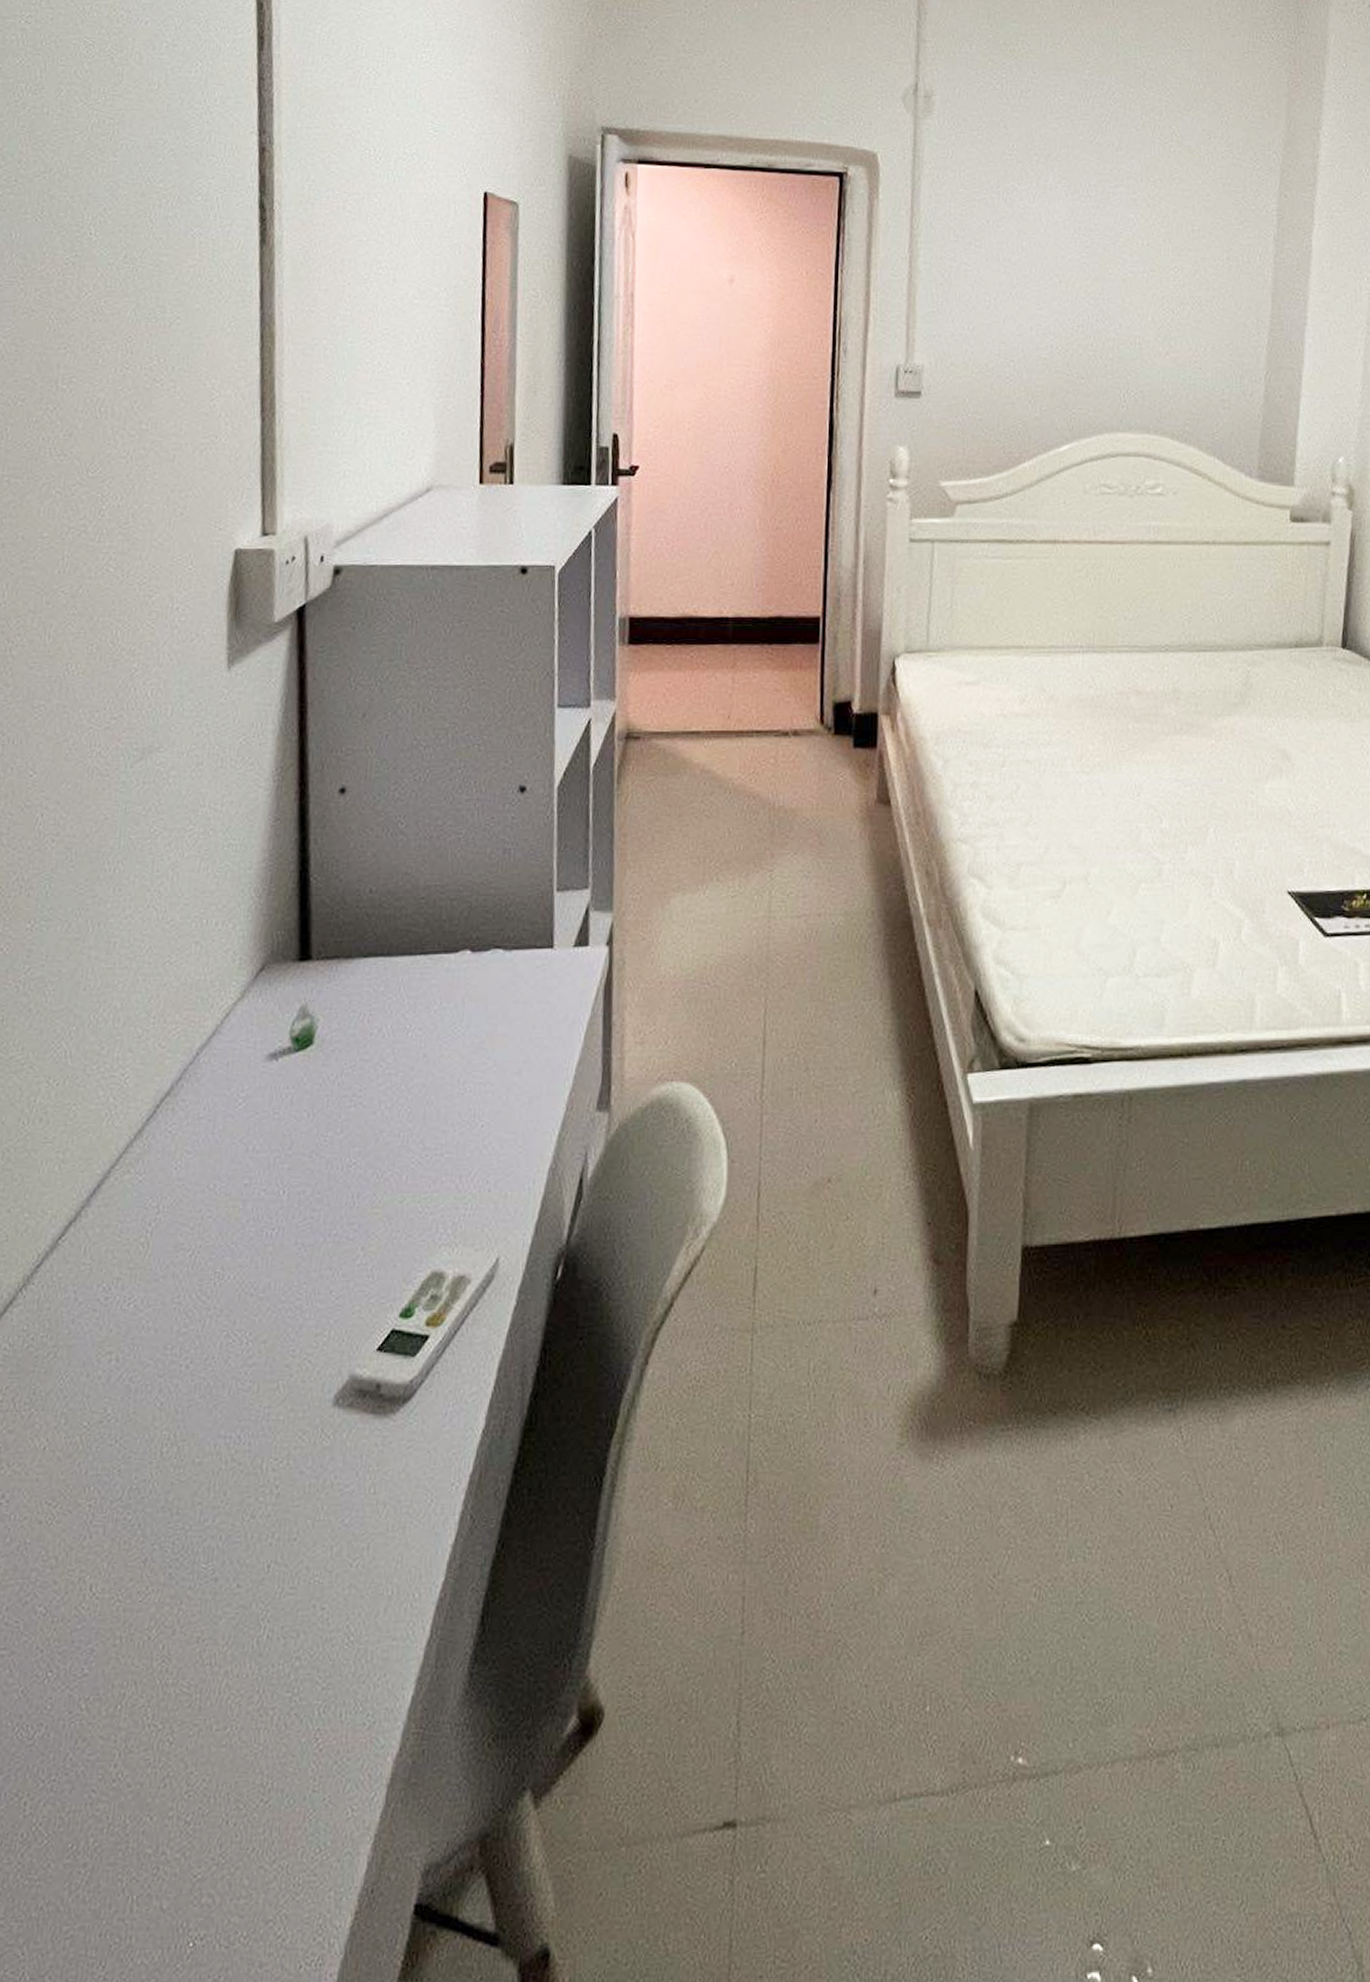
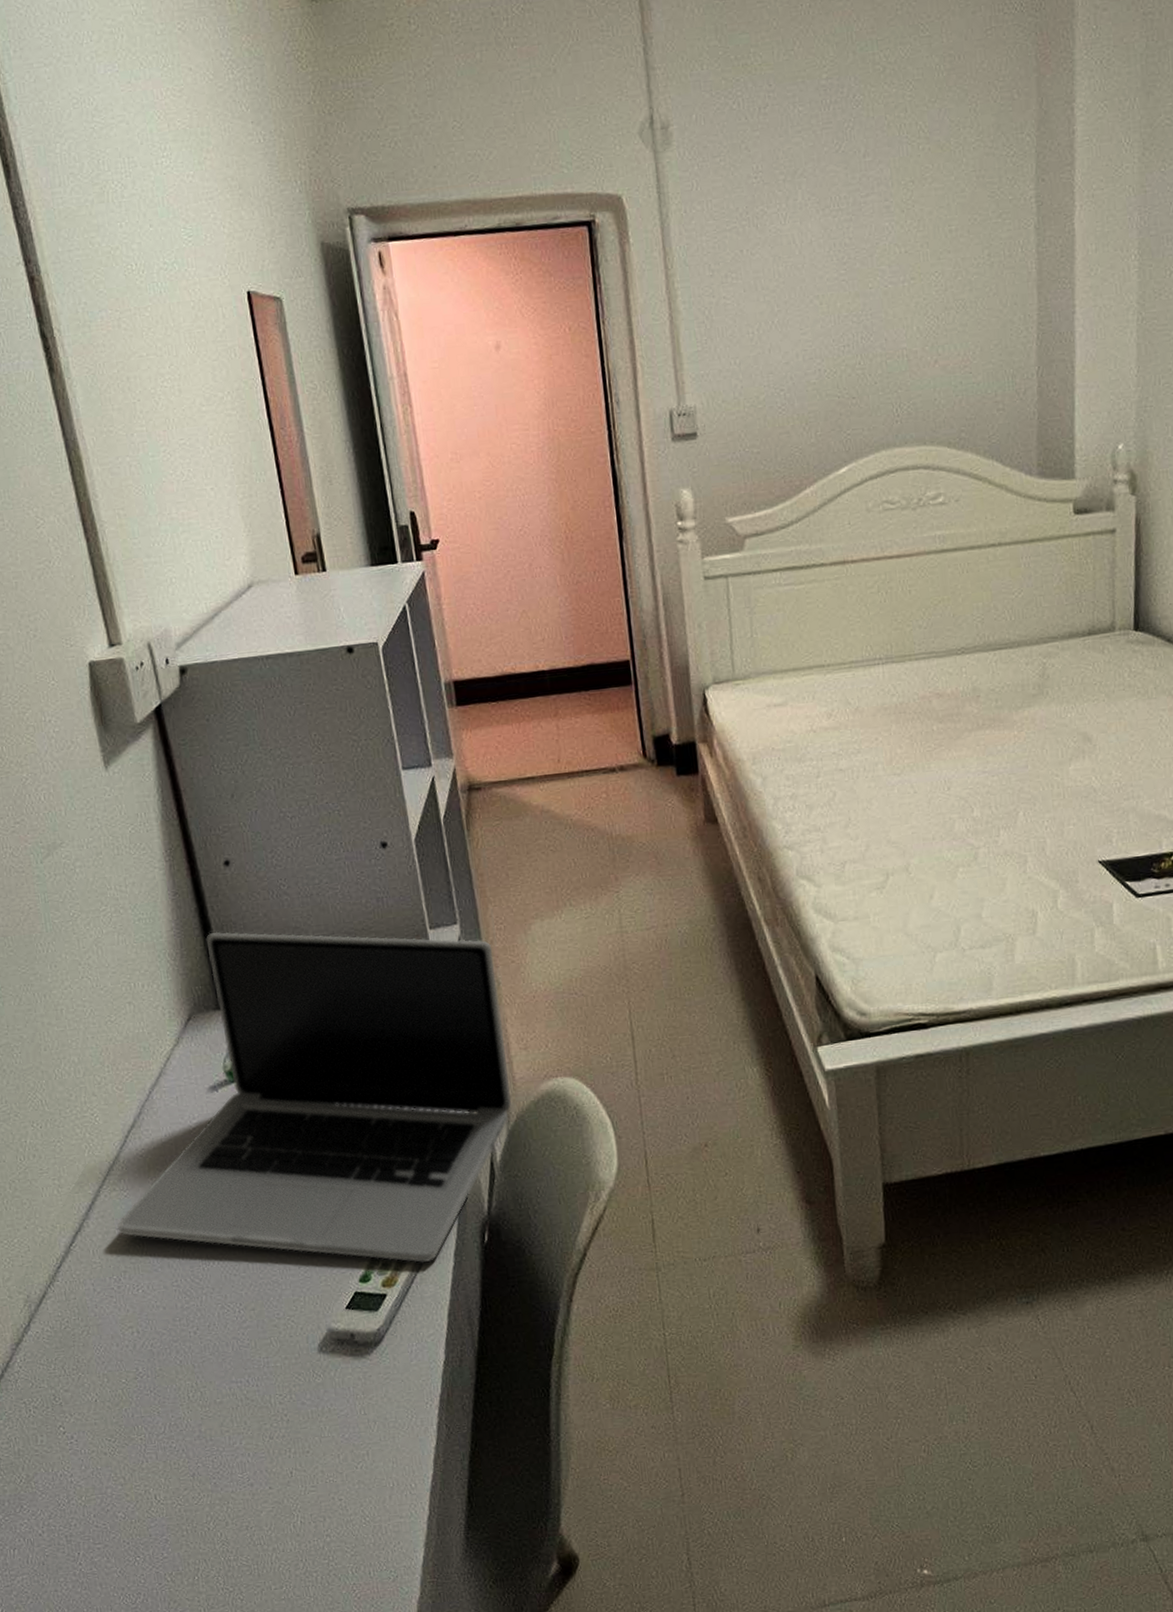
laptop: none [121,868,623,1299] -> present [117,931,511,1263]

